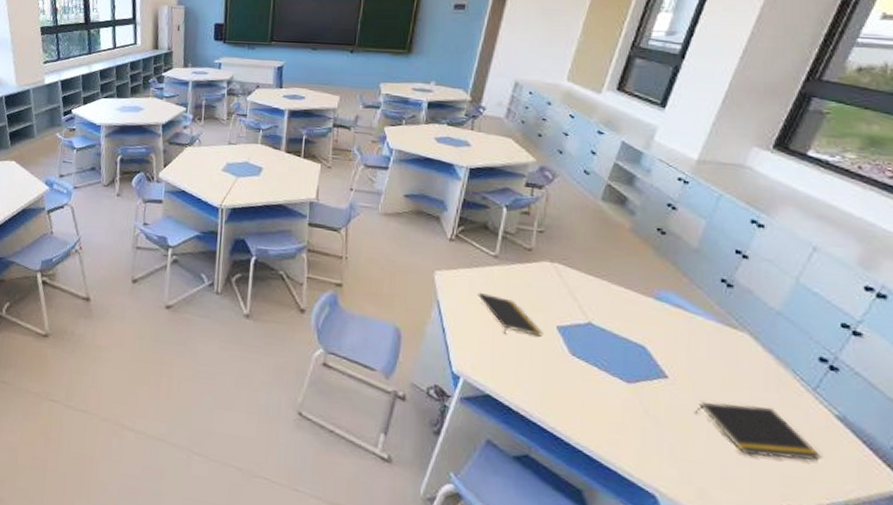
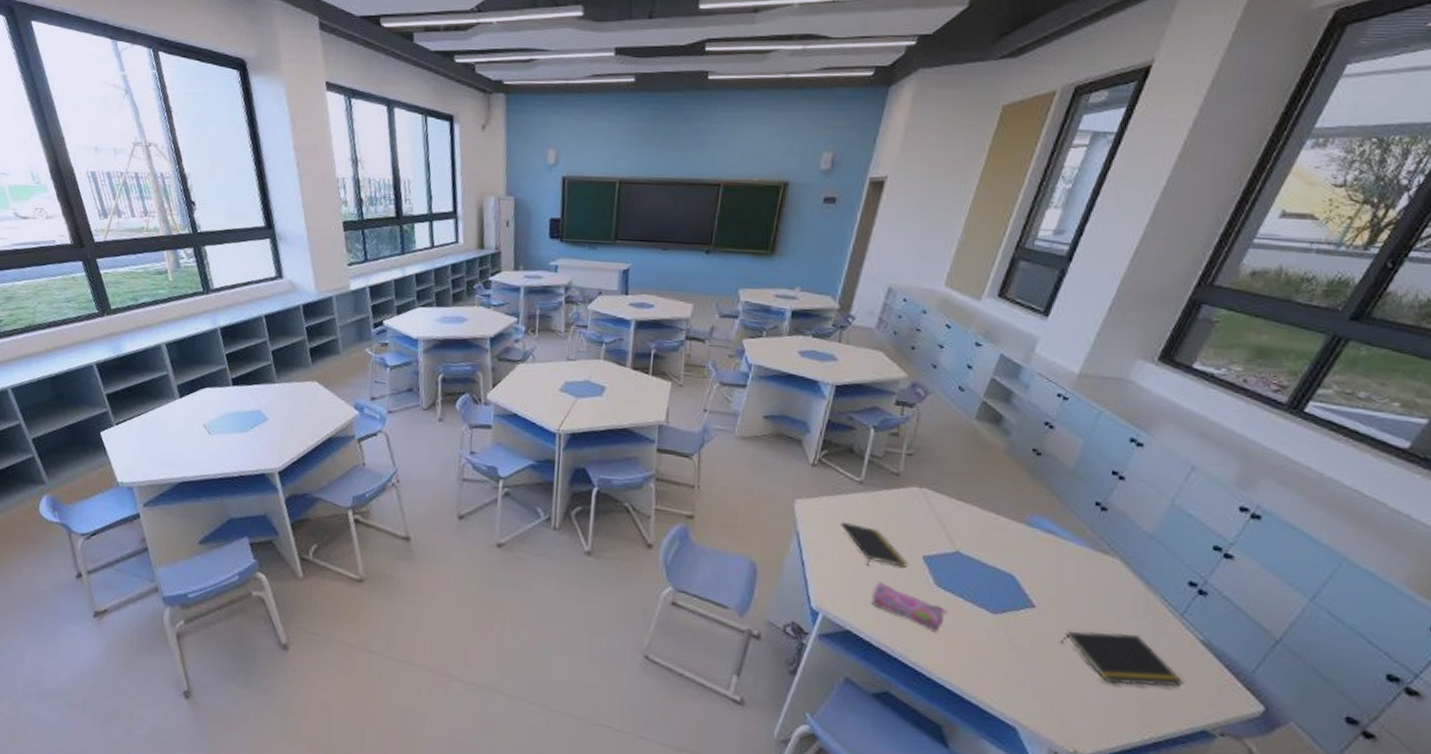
pencil case: none [509,349,583,400] -> present [871,581,948,633]

